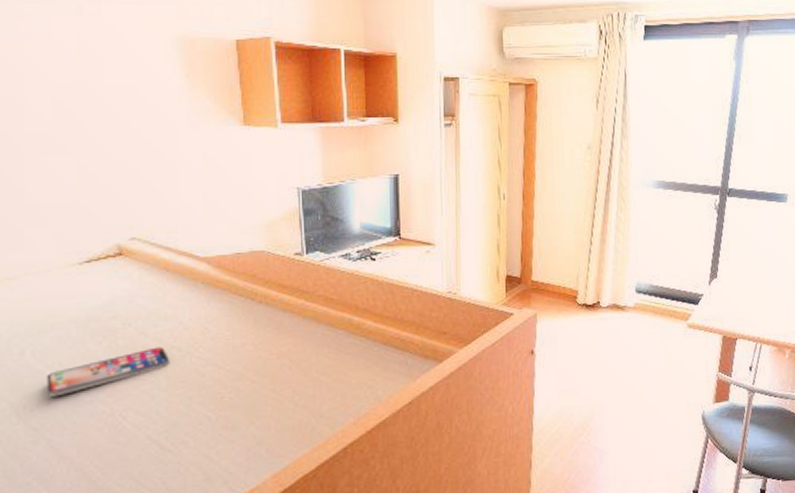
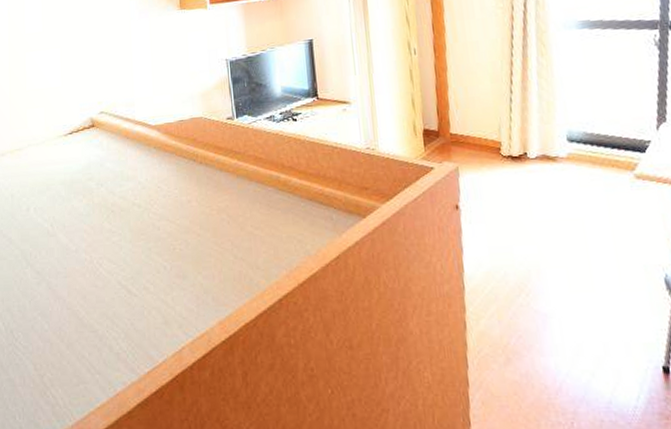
smartphone: present [47,347,170,397] -> none [45,204,133,246]

